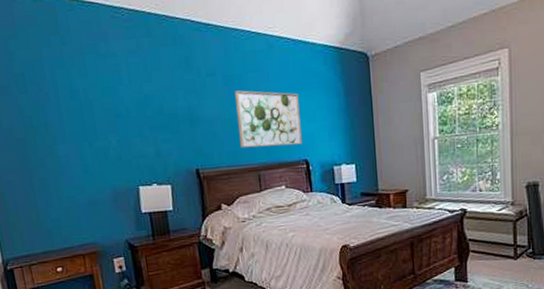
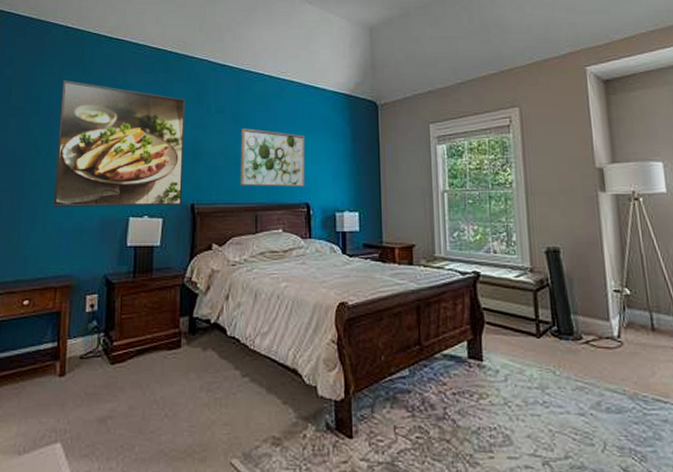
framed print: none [42,53,187,183] -> present [53,80,186,207]

